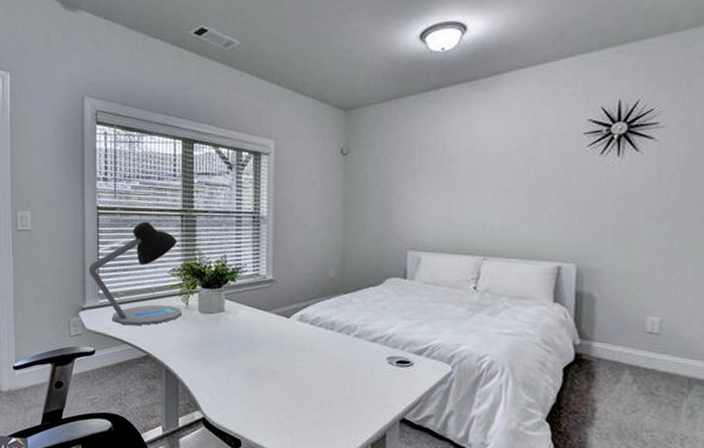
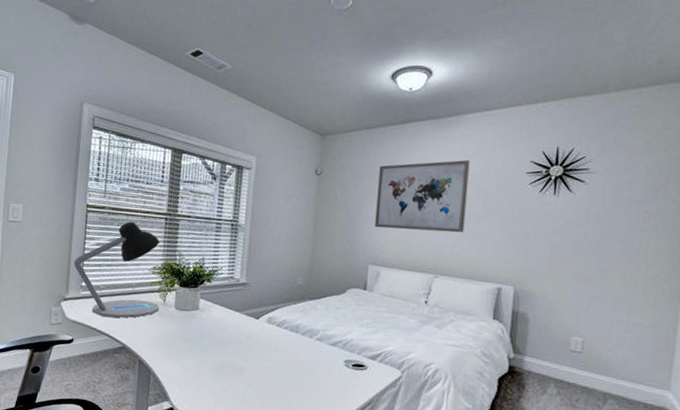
wall art: none [412,124,517,209] -> present [375,159,470,233]

